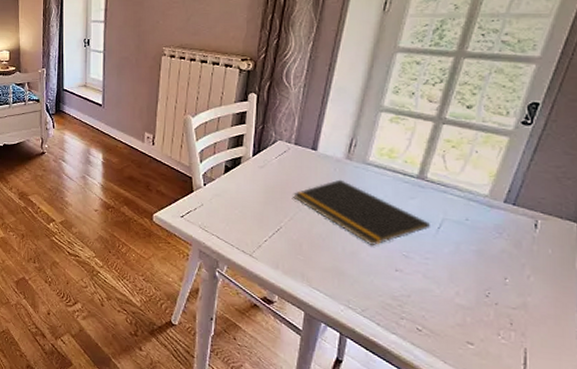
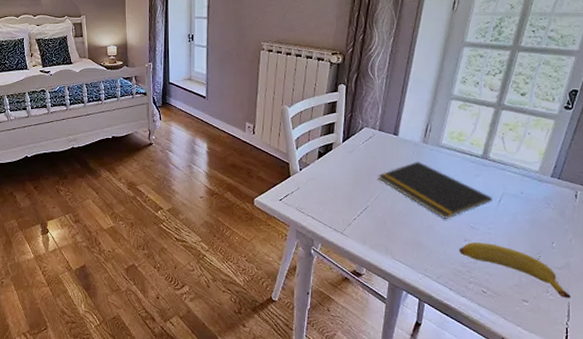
banana: none [388,272,528,345] -> present [458,242,571,299]

